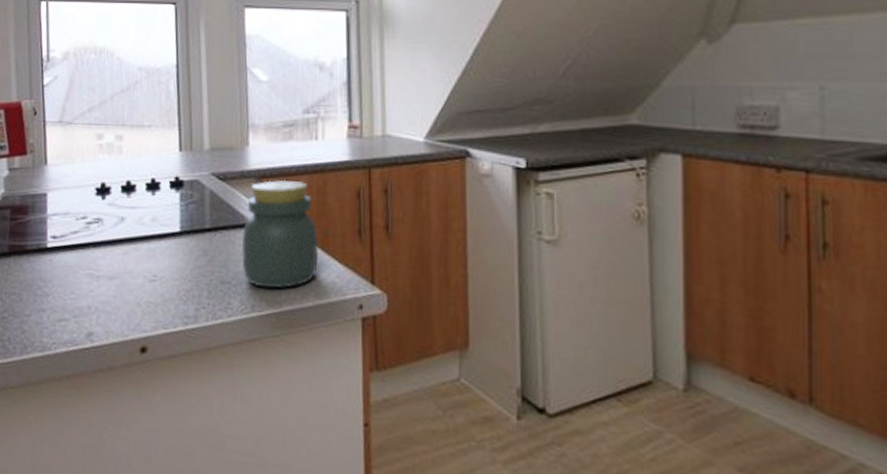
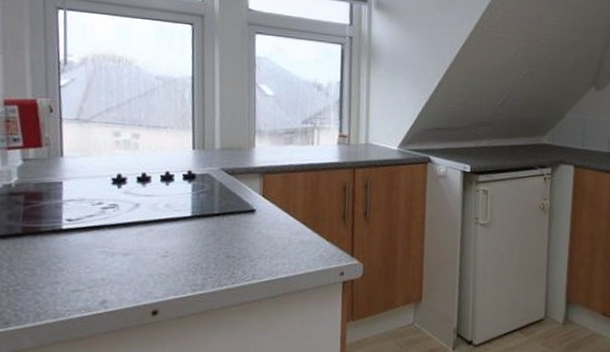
jar: present [242,179,319,289] -> none [245,175,311,261]

